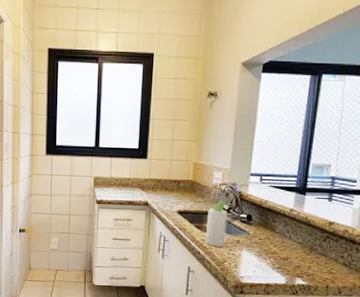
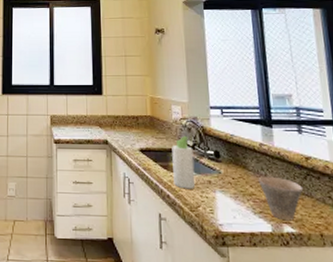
cup: none [282,238,320,275] -> present [258,176,303,221]

